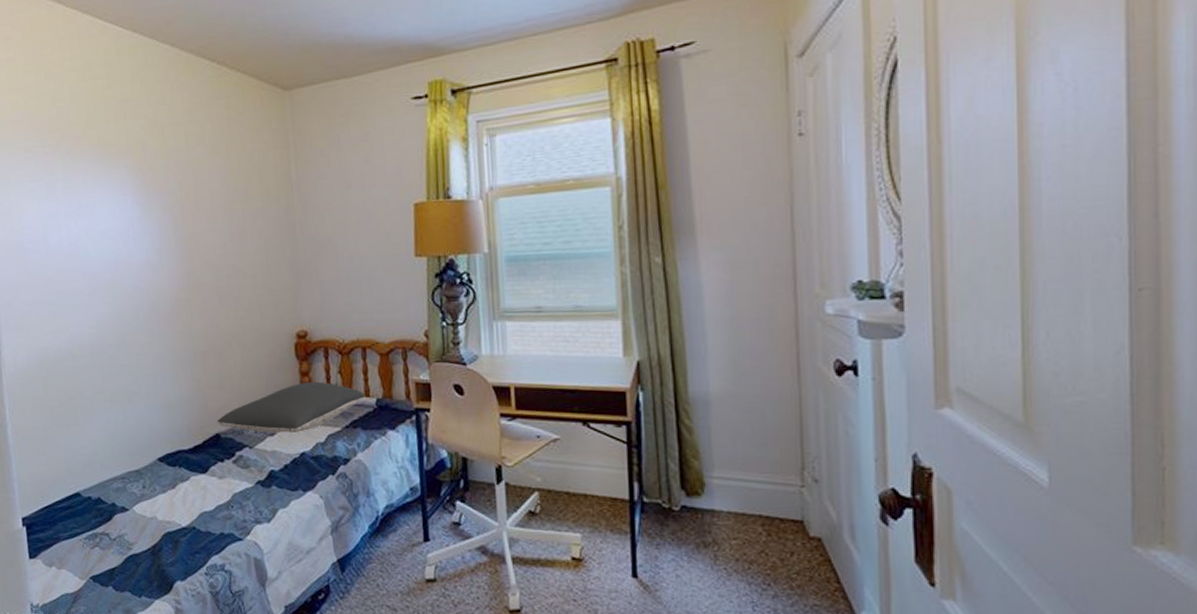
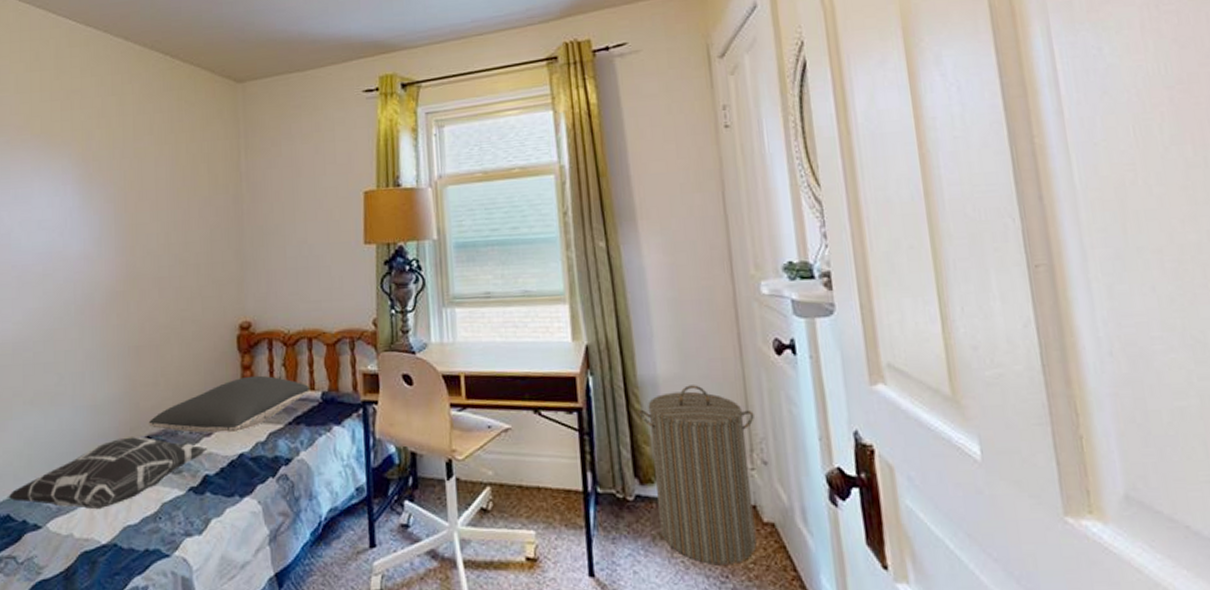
decorative pillow: none [96,434,272,497] -> present [7,436,208,510]
laundry hamper: none [688,403,808,573] -> present [638,385,757,564]

